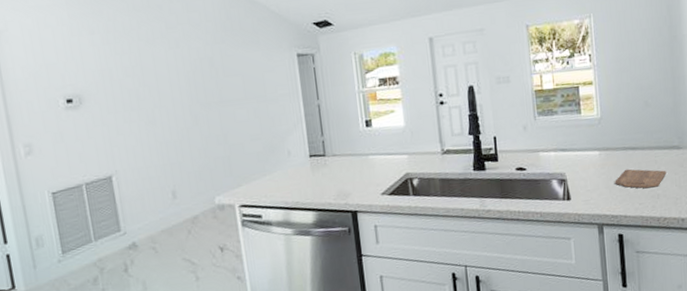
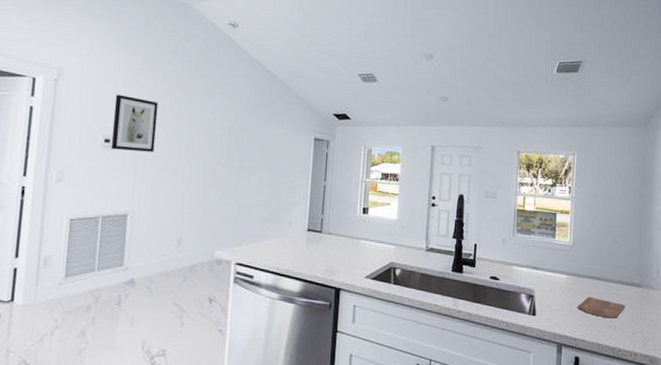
wall art: none [65,46,124,109] -> present [111,94,158,152]

